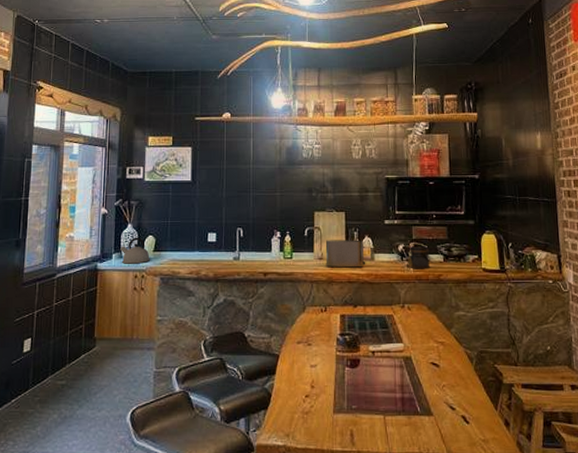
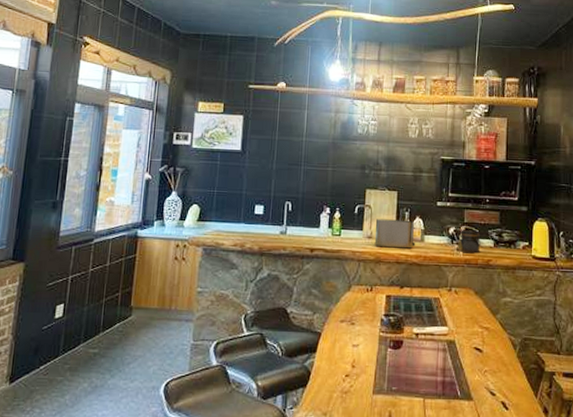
kettle: present [120,237,150,264] -> none [163,205,194,233]

